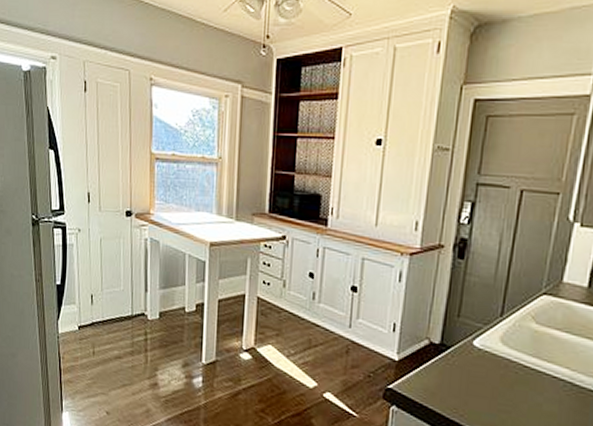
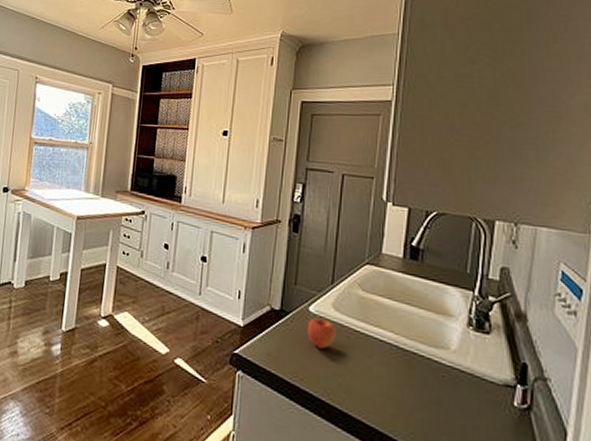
apple: none [470,352,503,385] -> present [307,317,336,349]

